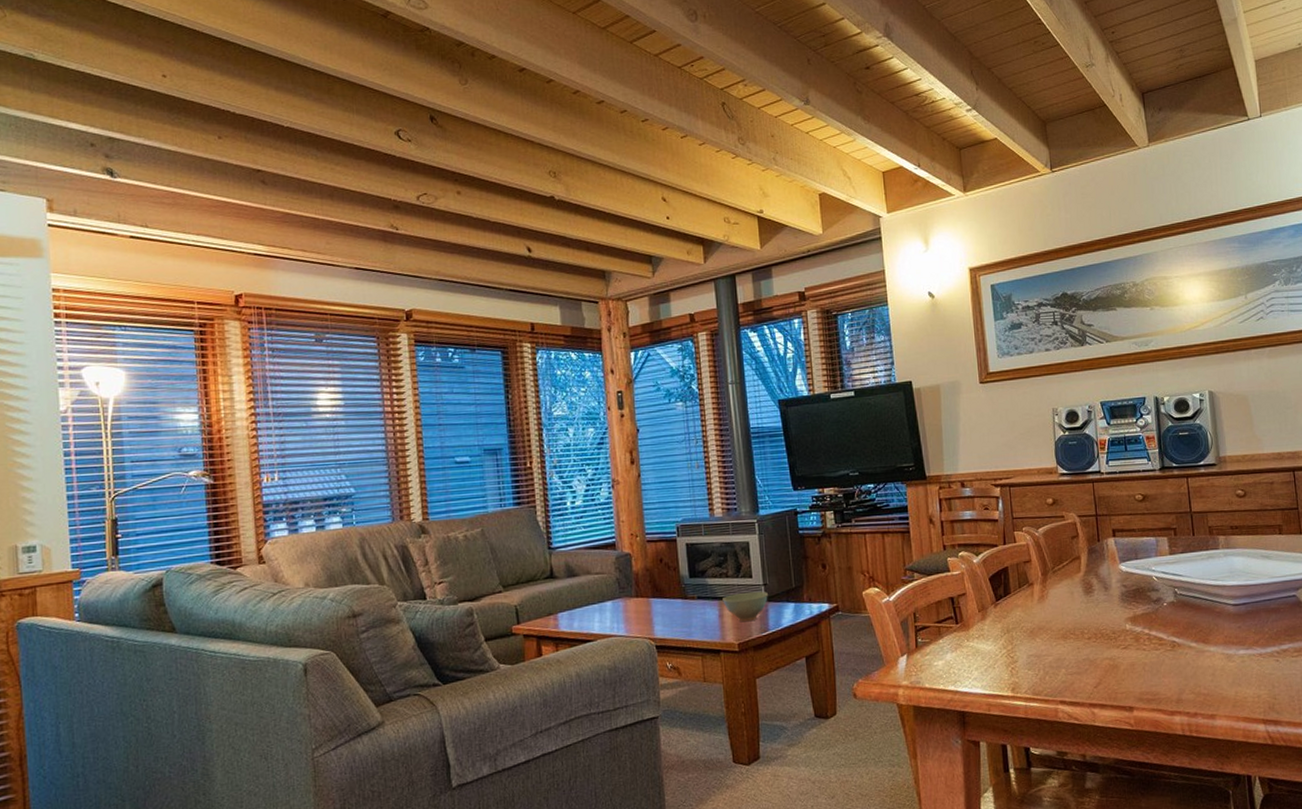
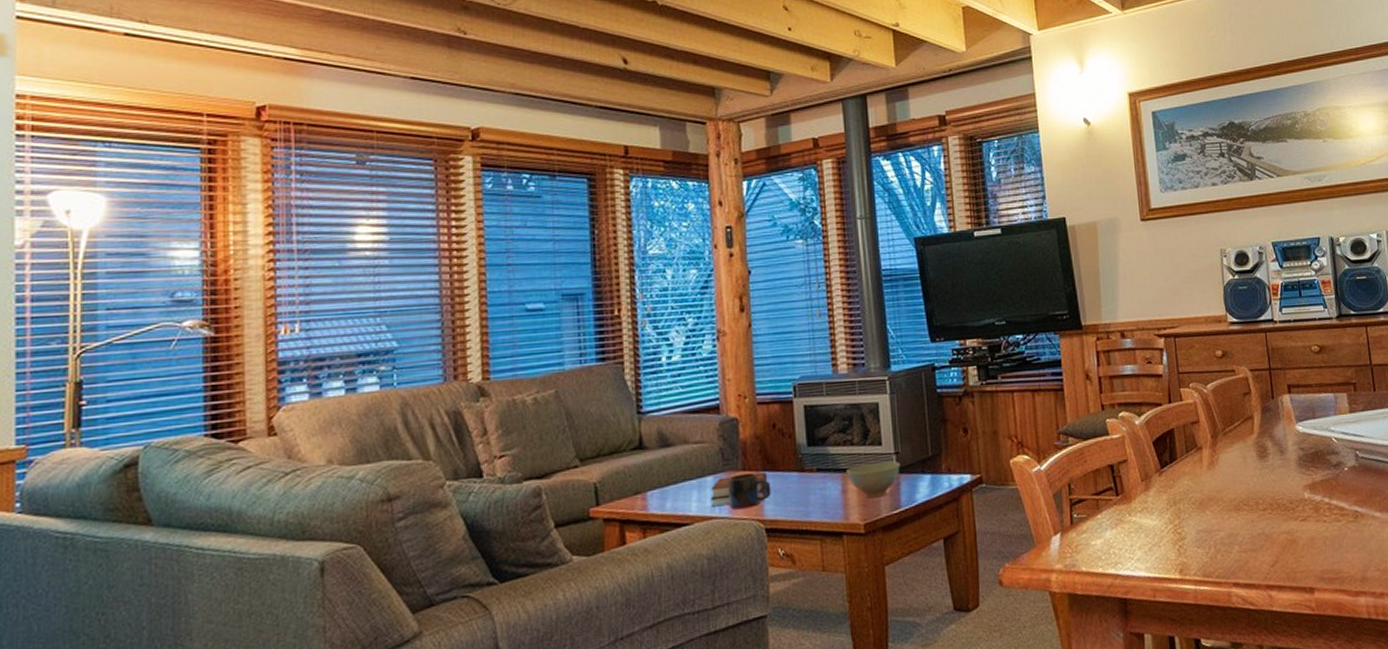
books: none [610,598,657,627] -> present [710,471,768,507]
mug: none [623,599,660,631] -> present [727,472,772,511]

